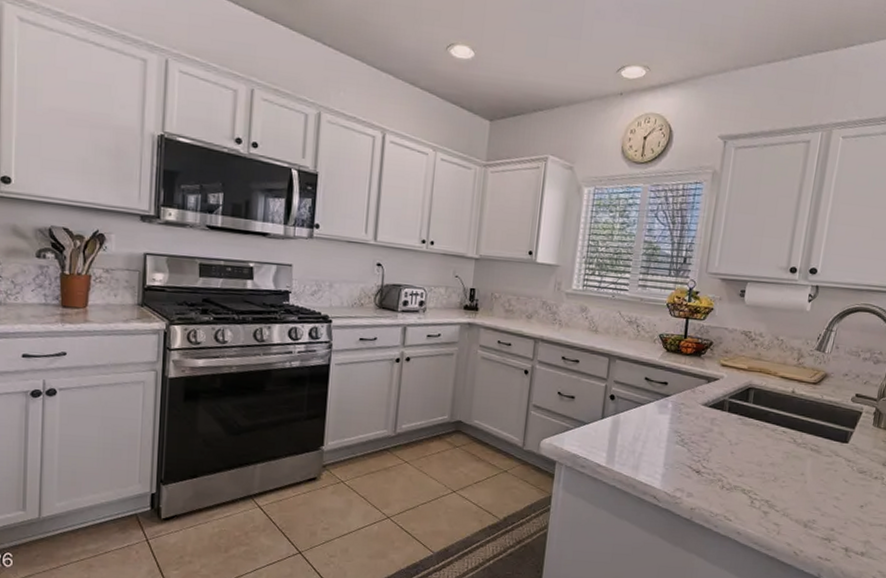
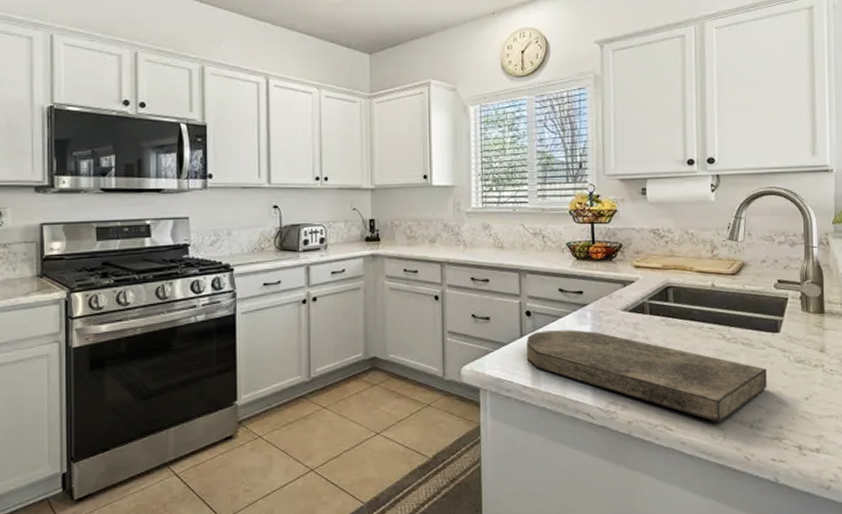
cutting board: none [604,415,829,519] -> present [526,330,767,423]

